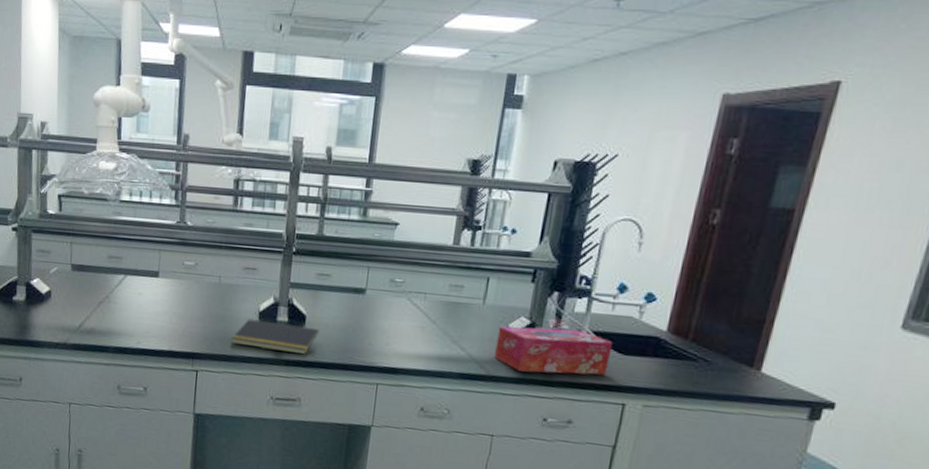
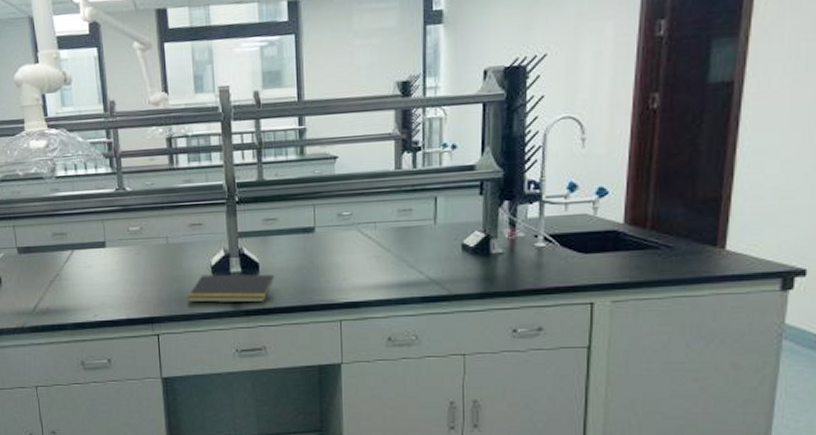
tissue box: present [494,326,613,375] -> none [454,235,572,286]

